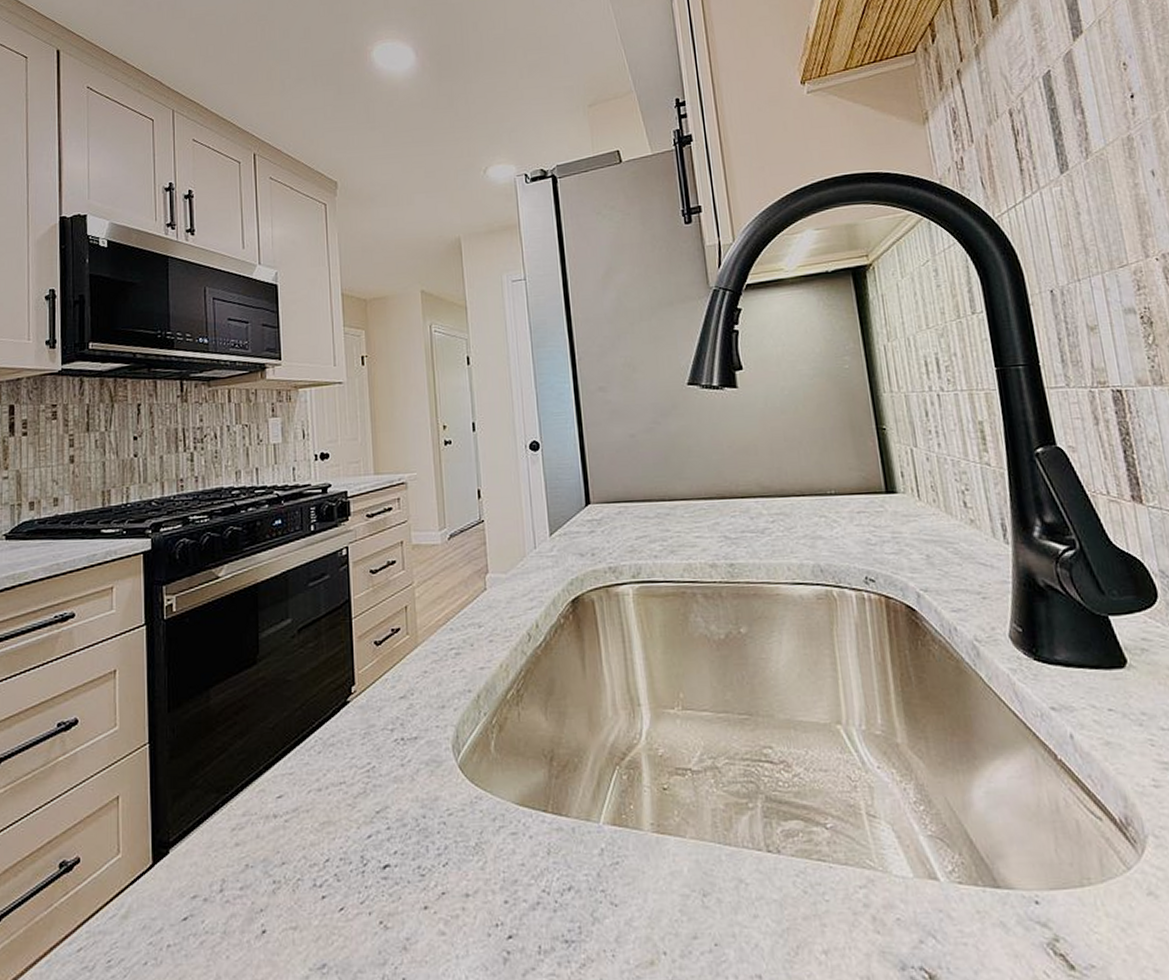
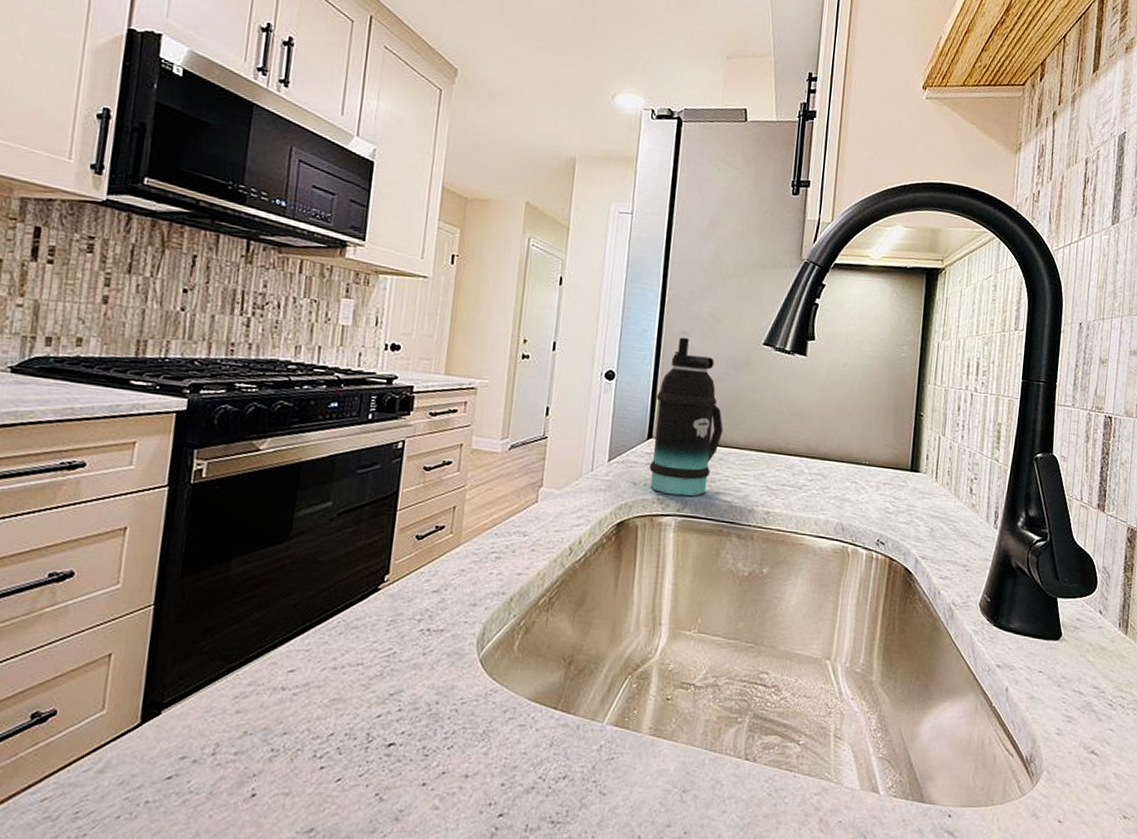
bottle: none [586,393,664,562] -> present [649,337,723,497]

